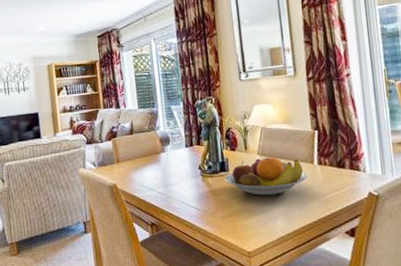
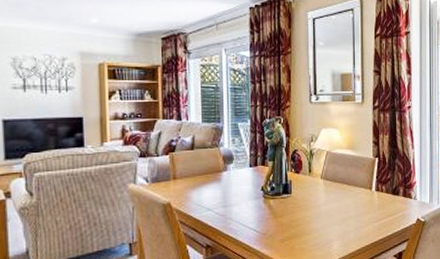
fruit bowl: present [224,157,307,196] -> none [286,181,365,220]

